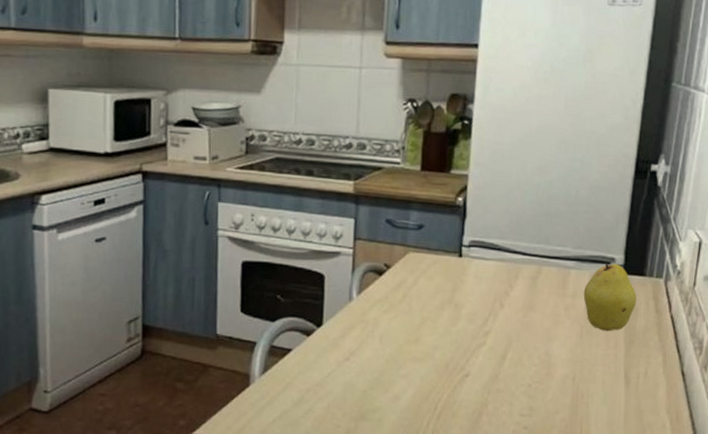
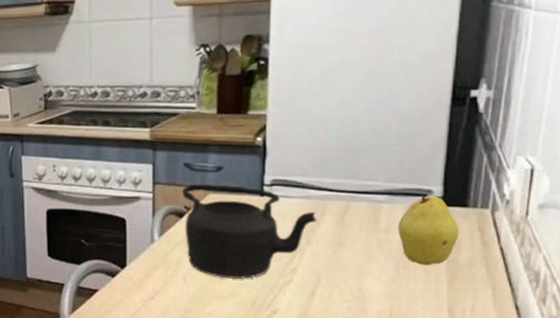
teapot: none [383,241,511,341] -> present [182,183,317,279]

